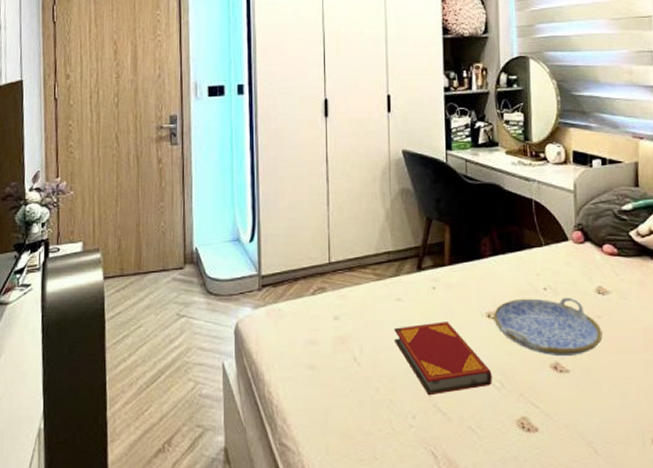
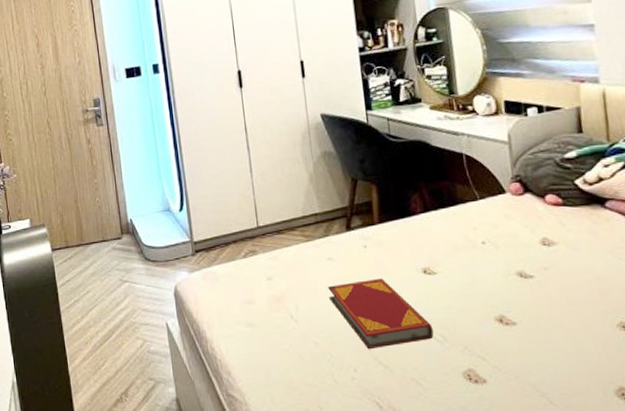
serving tray: present [494,297,603,357] -> none [429,250,551,310]

